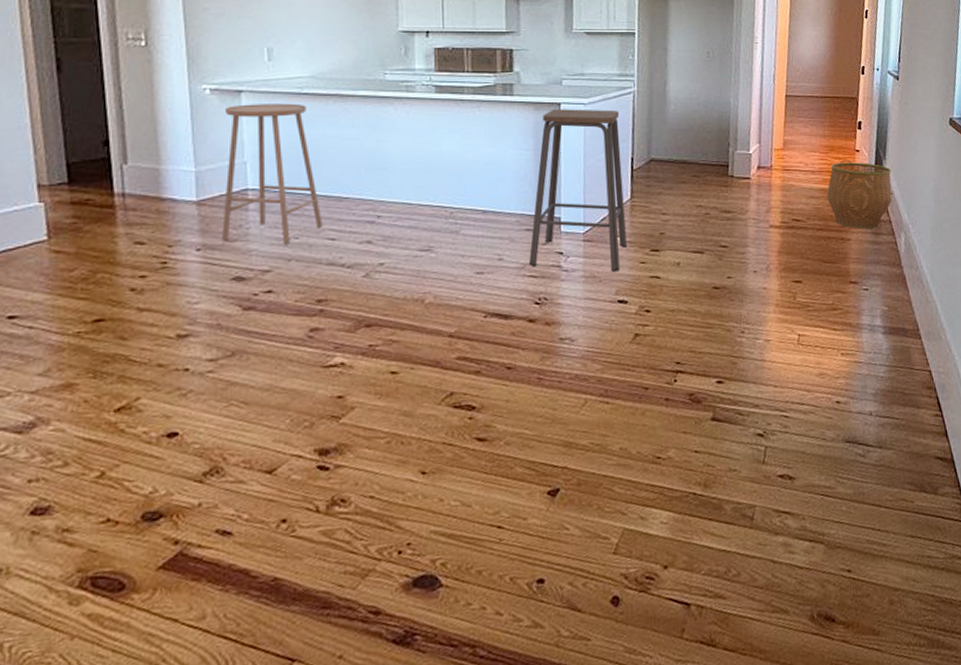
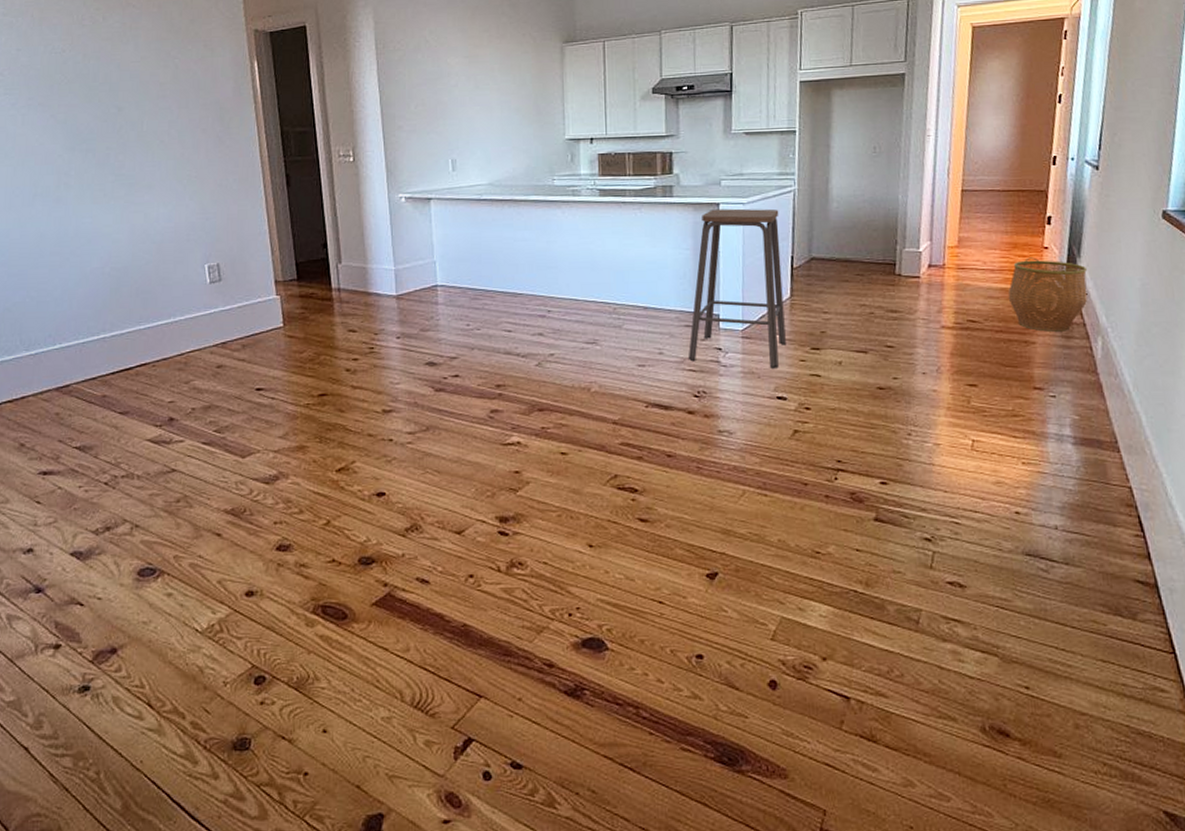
stool: present [222,103,322,245] -> none [417,209,500,335]

